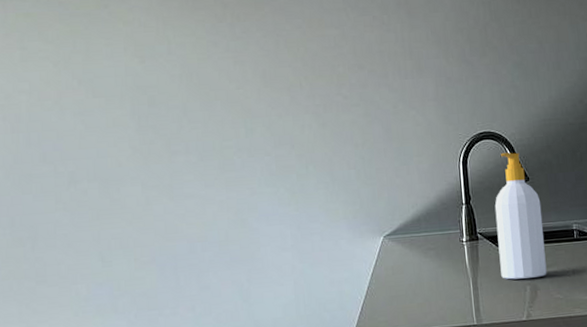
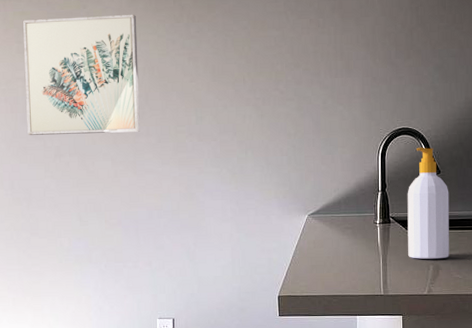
wall art: none [28,14,178,160] -> present [23,14,140,136]

